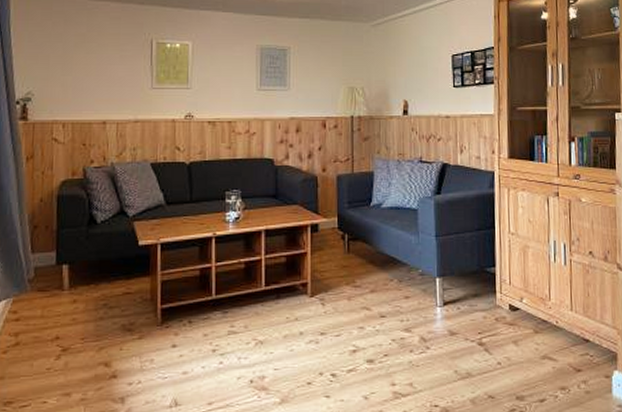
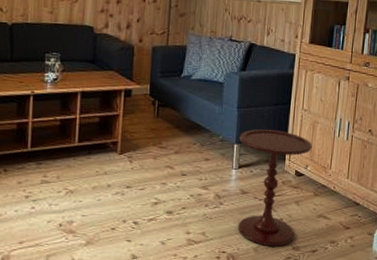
side table: none [441,259,525,397] -> present [237,129,312,247]

